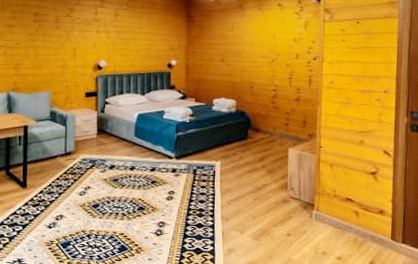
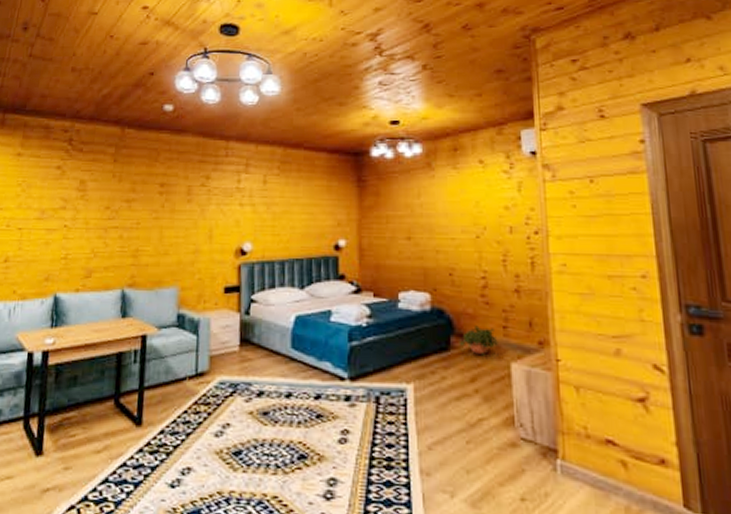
potted plant: none [253,123,281,144] -> present [459,325,498,356]

